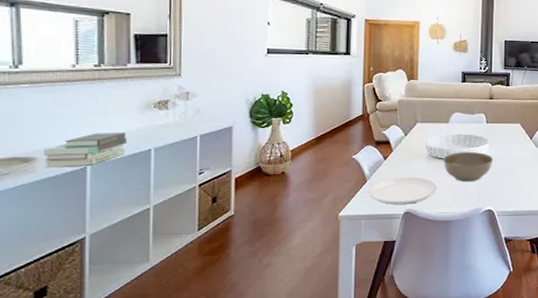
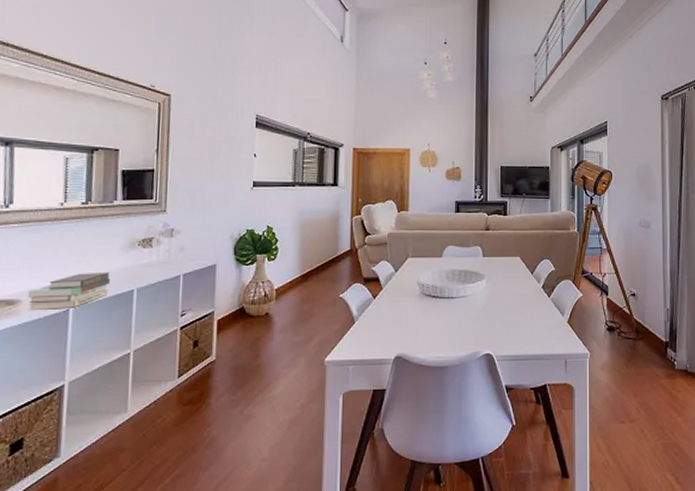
plate: present [369,177,438,204] -> none [357,317,431,348]
bowl: present [442,151,494,181] -> none [435,288,491,322]

